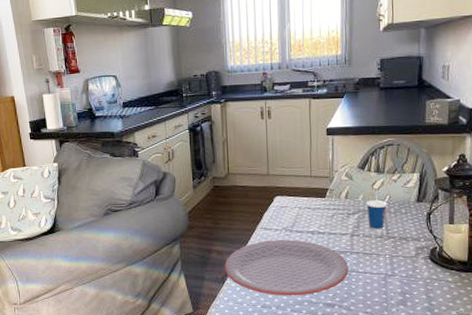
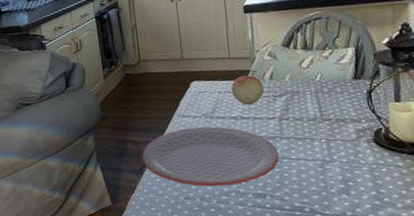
fruit: none [310,193,339,221] -> present [231,75,264,105]
cup: present [365,190,387,230] -> none [293,69,319,113]

